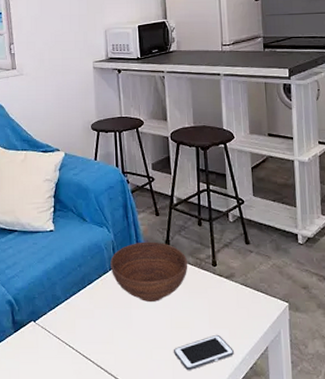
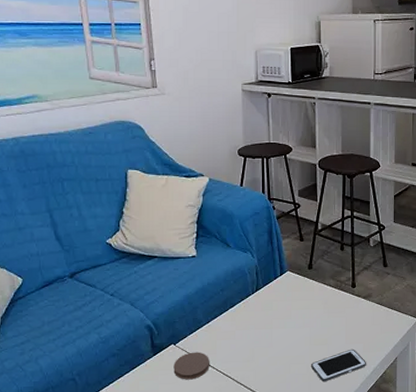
coaster: none [34,330,70,360] -> present [173,352,211,380]
bowl: present [110,241,188,302] -> none [253,266,329,322]

